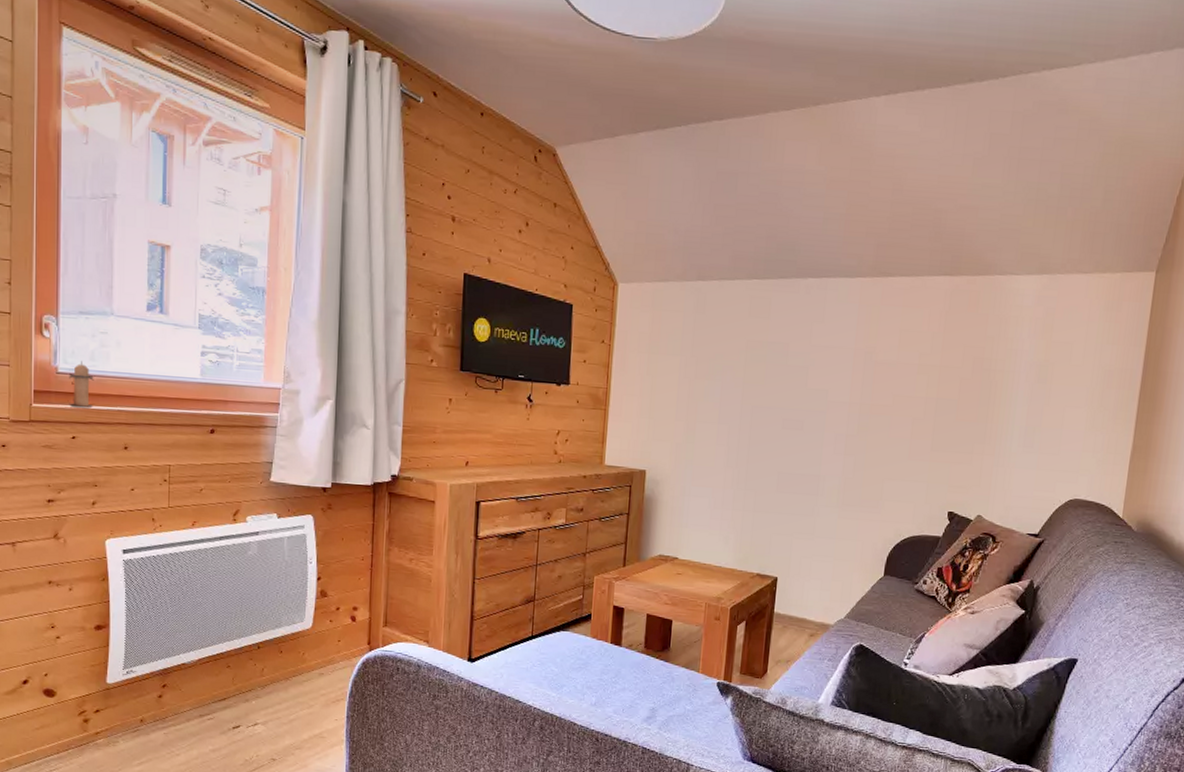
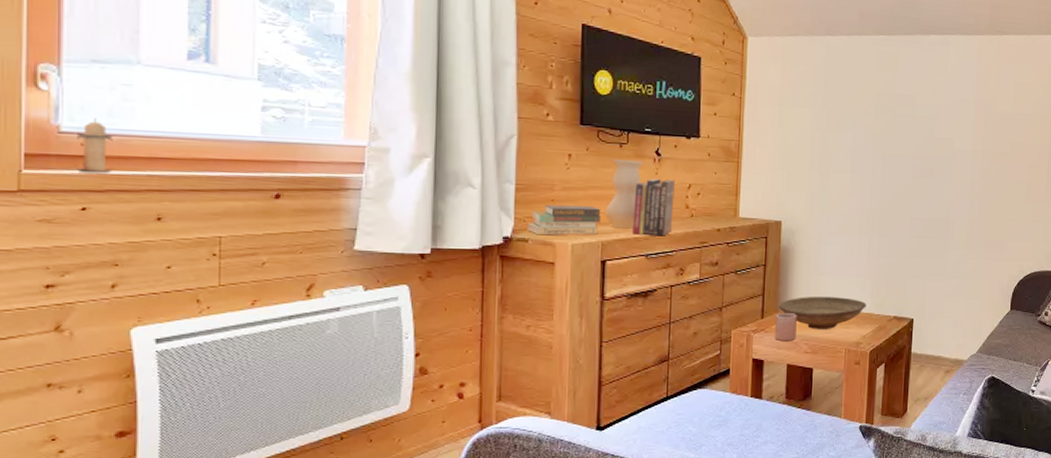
books: none [412,446,477,477] -> present [528,205,601,236]
vase: none [480,404,517,472] -> present [605,159,644,229]
books: none [504,424,545,481] -> present [632,179,675,237]
mug: none [636,562,658,592] -> present [775,313,797,342]
decorative bowl: none [640,547,729,583] -> present [779,296,866,330]

